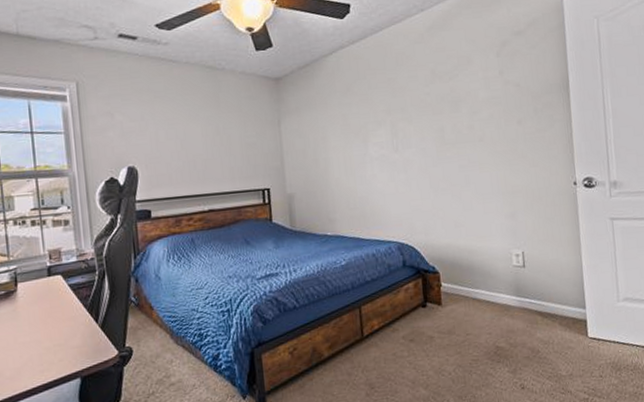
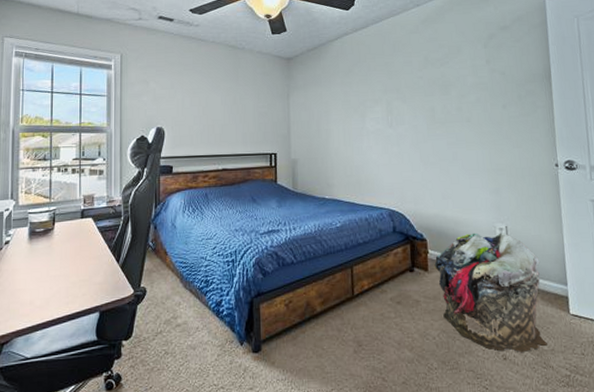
laundry basket: none [448,258,565,381] -> present [434,232,547,353]

